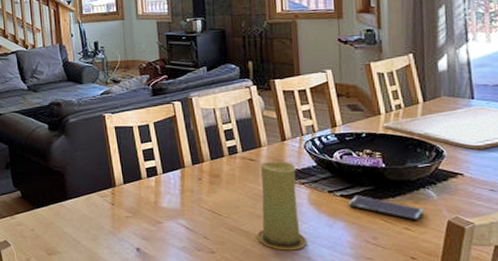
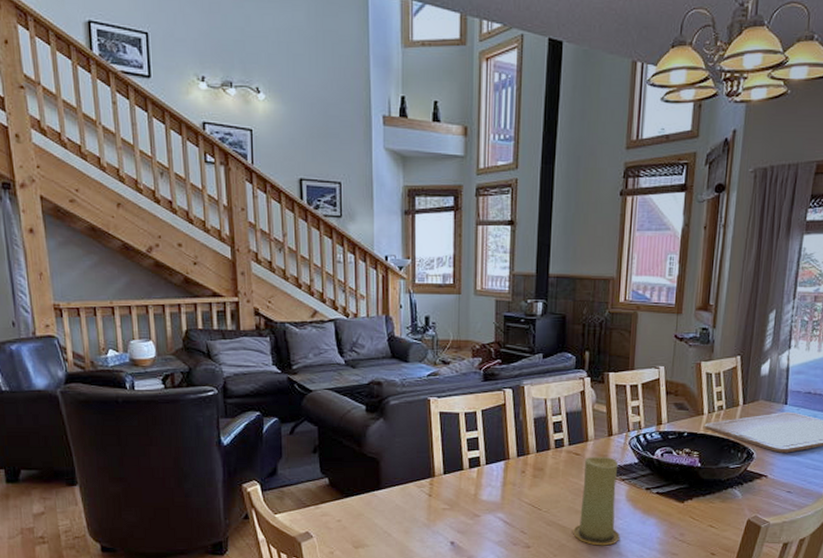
smartphone: present [348,196,425,221] -> none [662,493,729,519]

